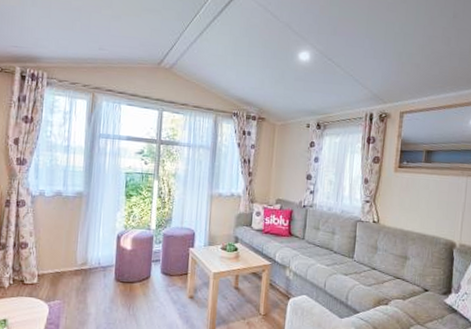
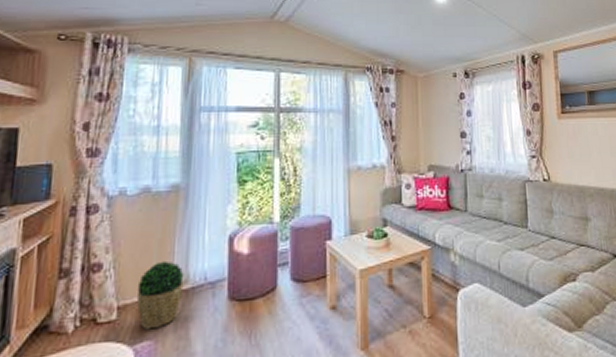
potted plant: none [51,247,84,294] -> present [137,260,184,330]

